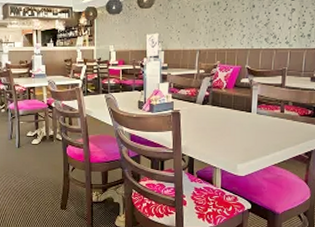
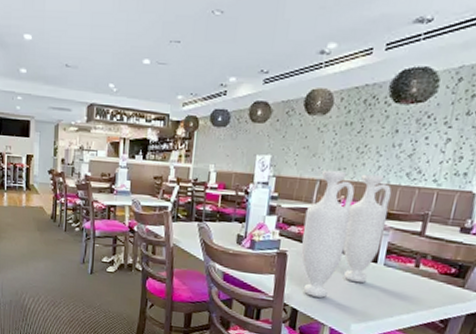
vase: none [190,41,256,145] -> present [301,169,392,298]

